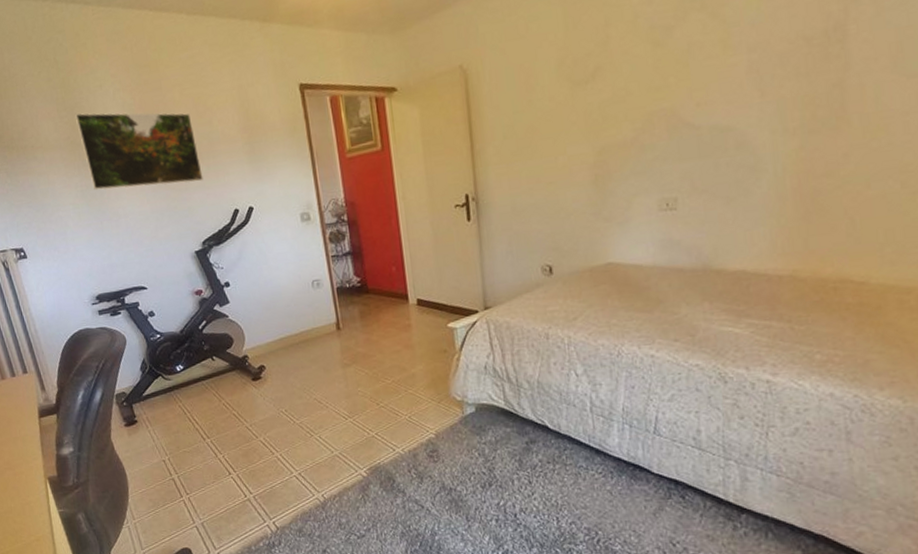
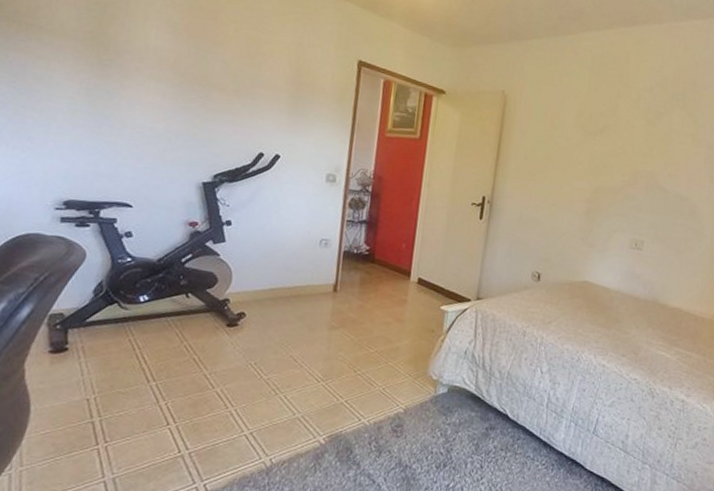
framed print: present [75,113,203,191] -> none [103,11,240,117]

